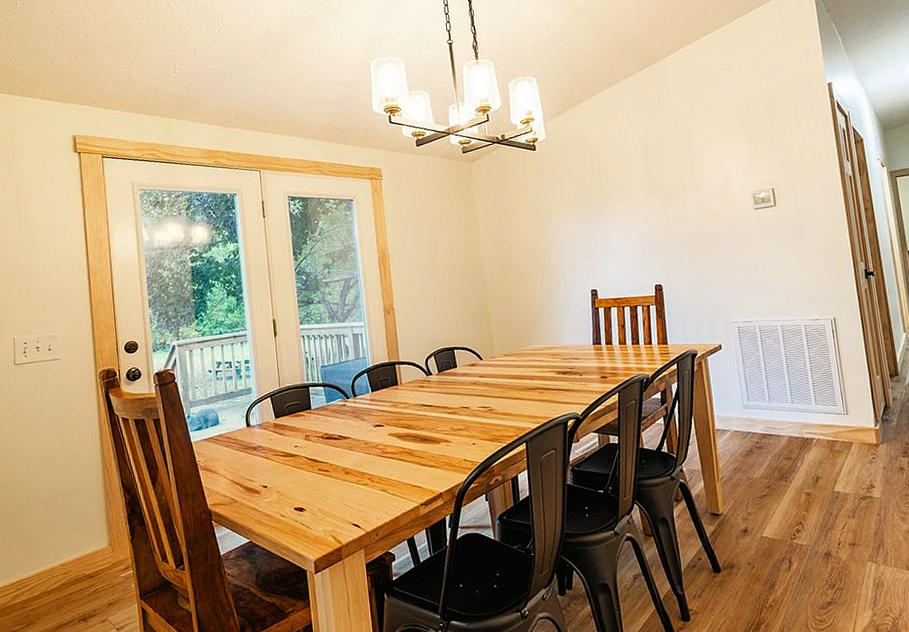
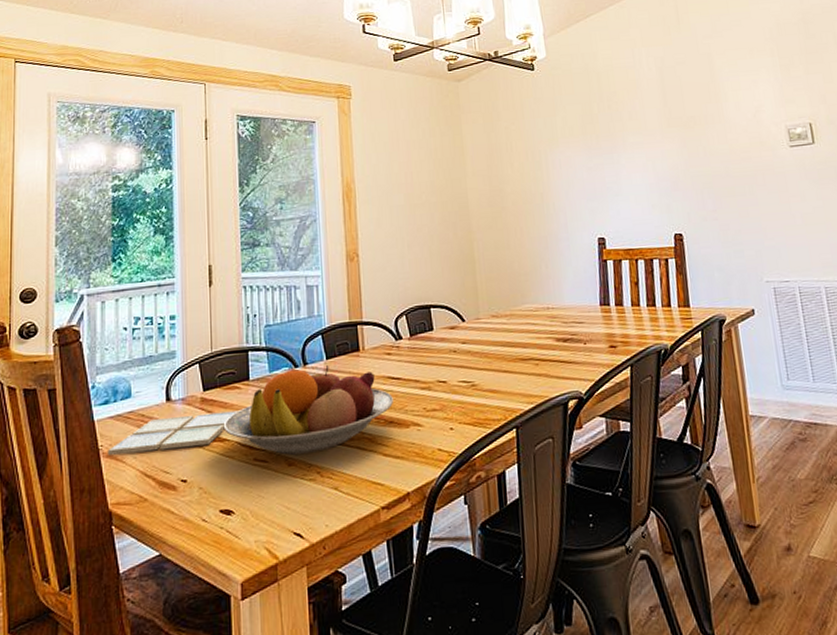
drink coaster: none [204,432,305,468] -> present [108,410,240,455]
fruit bowl: none [292,396,427,466] -> present [223,365,393,455]

